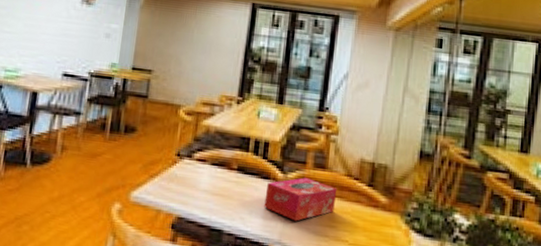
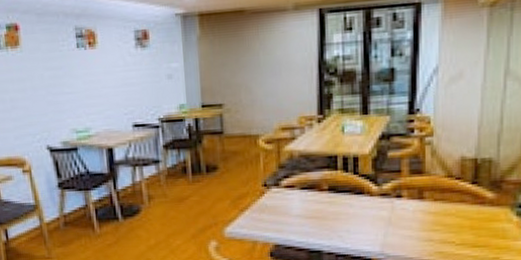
tissue box: present [264,177,337,221] -> none [361,186,438,231]

